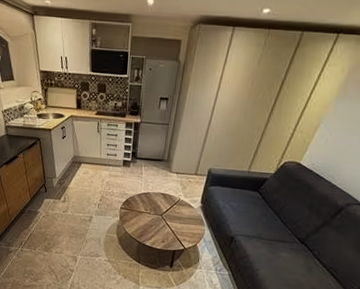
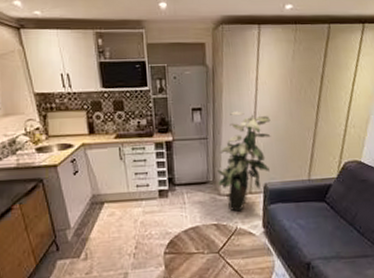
indoor plant: none [170,104,226,187] -> present [217,111,271,212]

